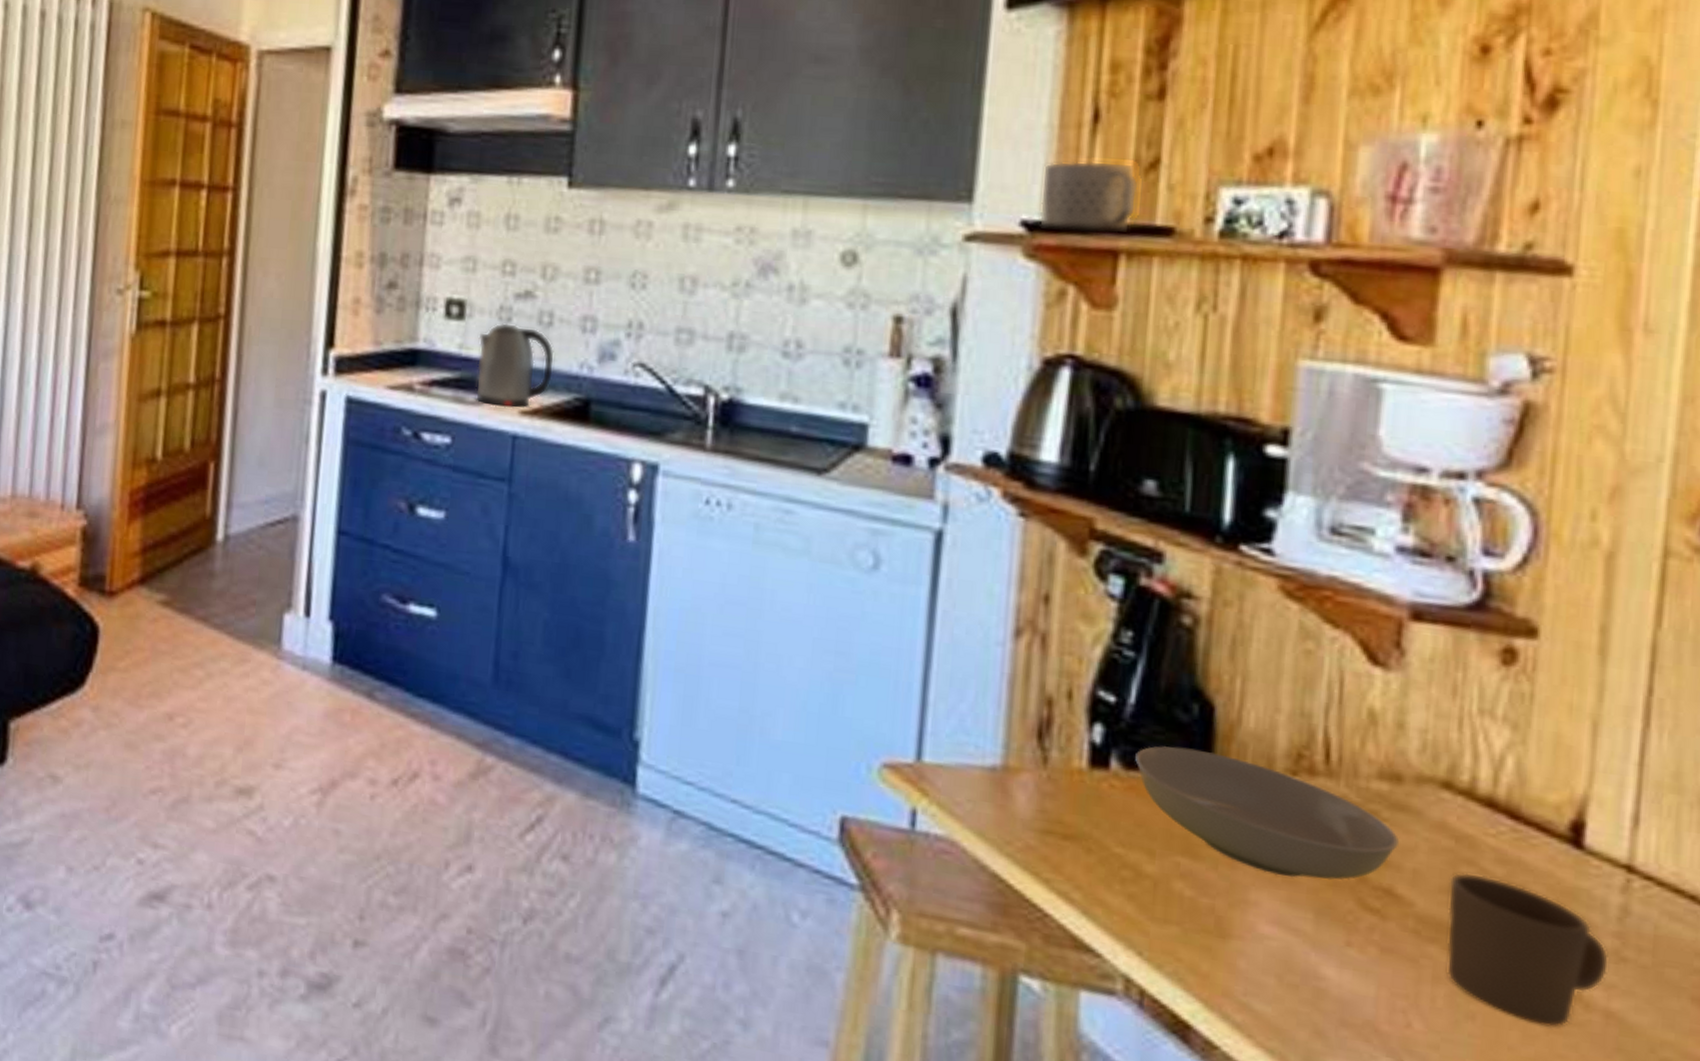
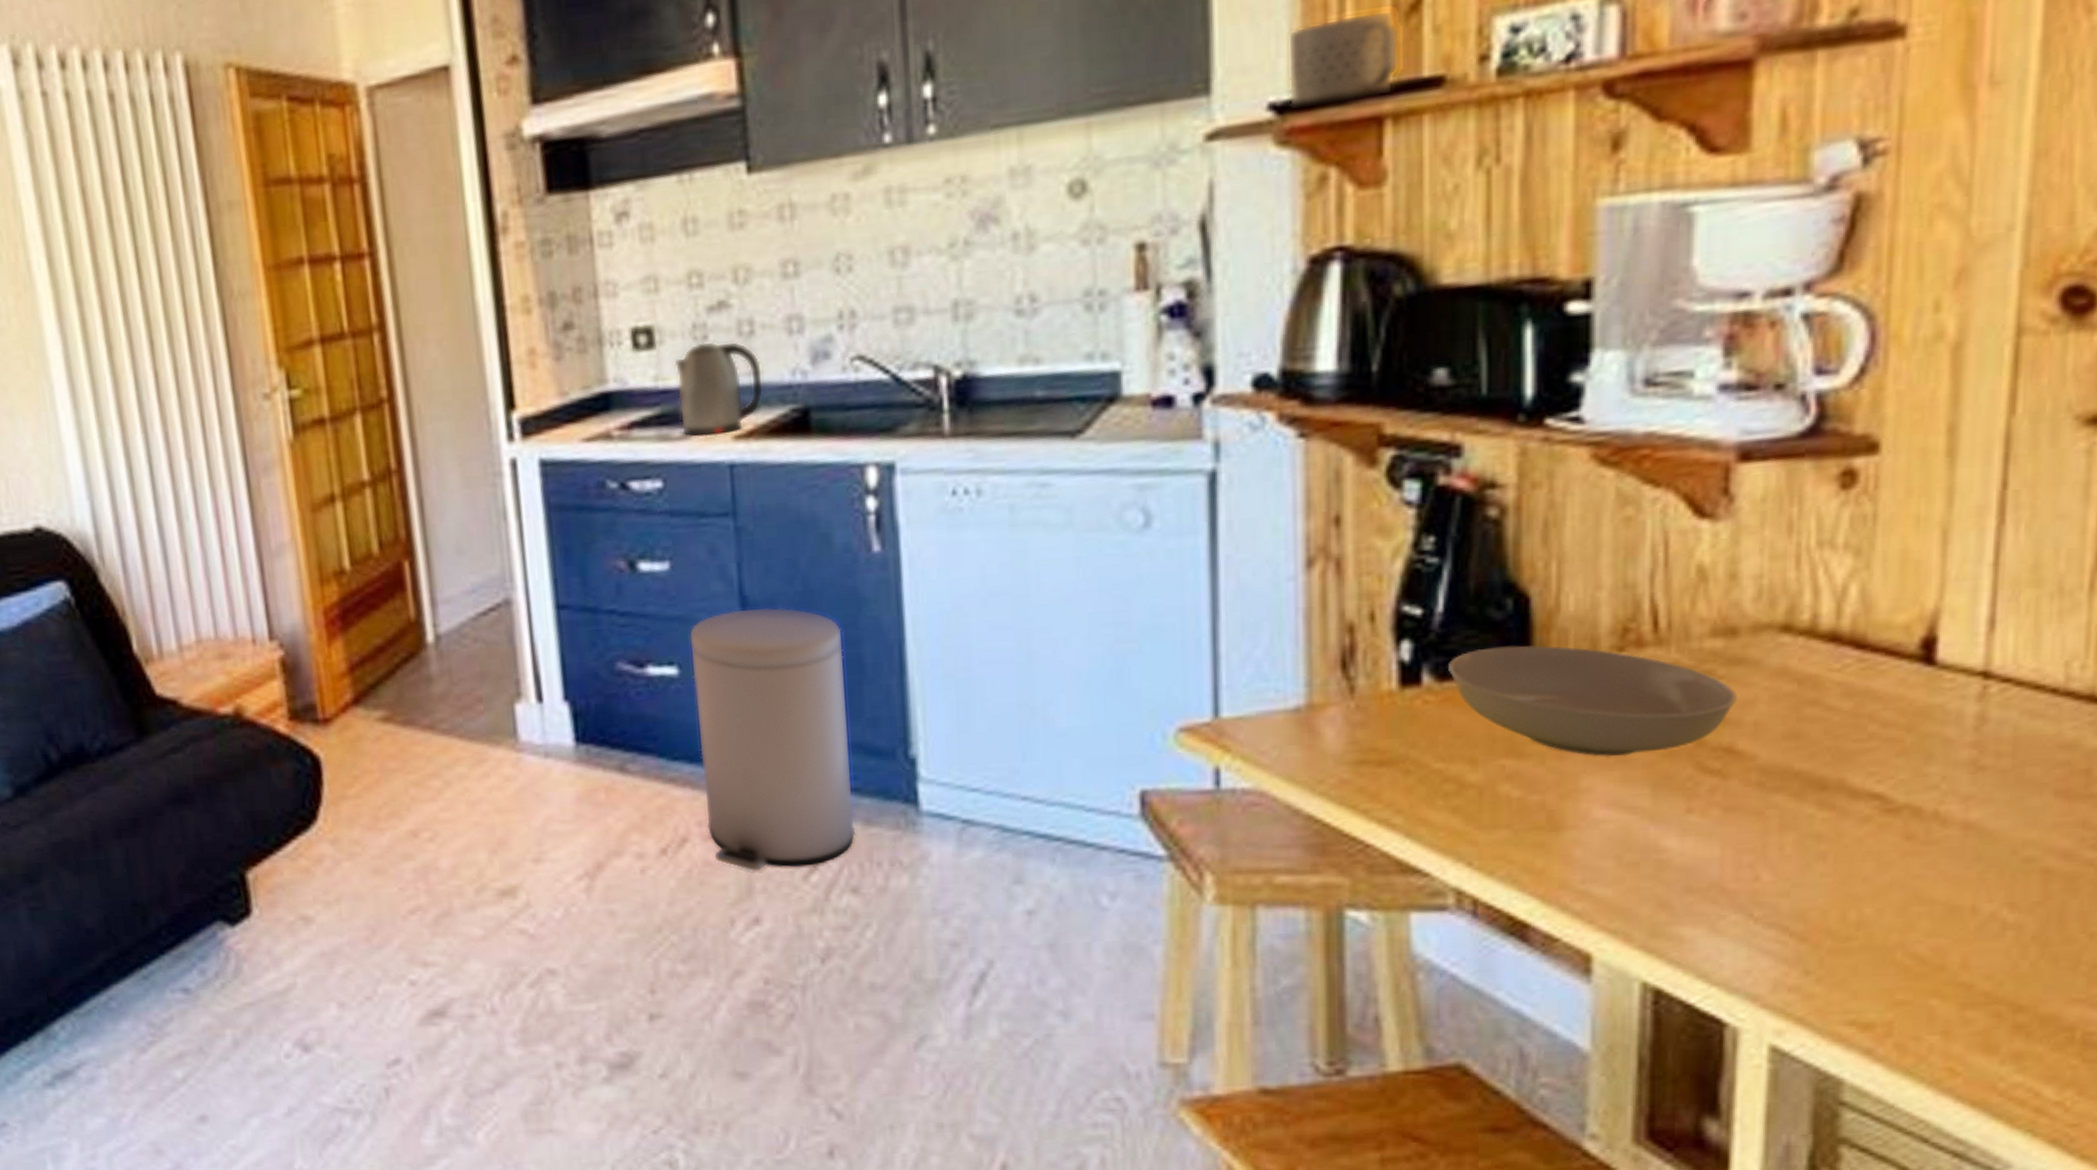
pedal bin: none [438,567,590,826] -> present [689,607,855,871]
mug: present [1446,872,1610,1026] -> none [1792,712,1967,850]

